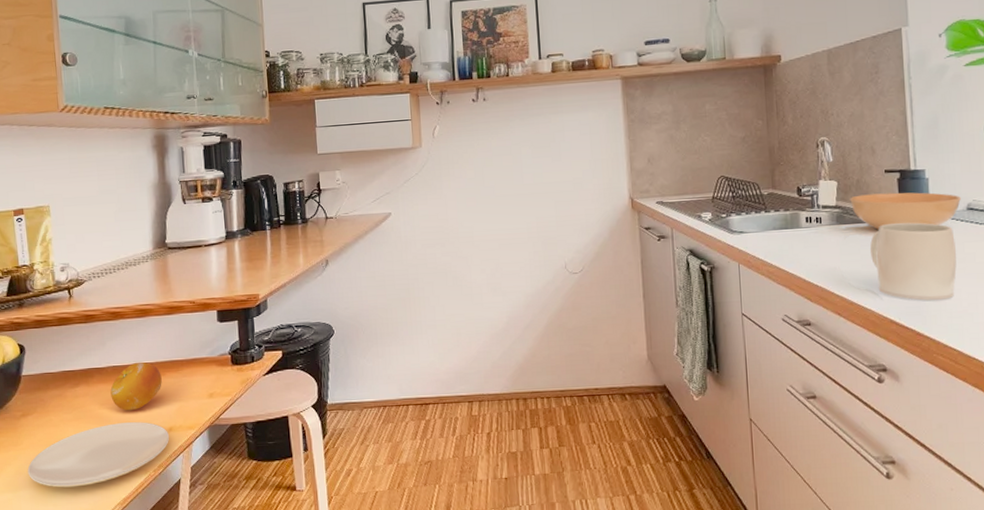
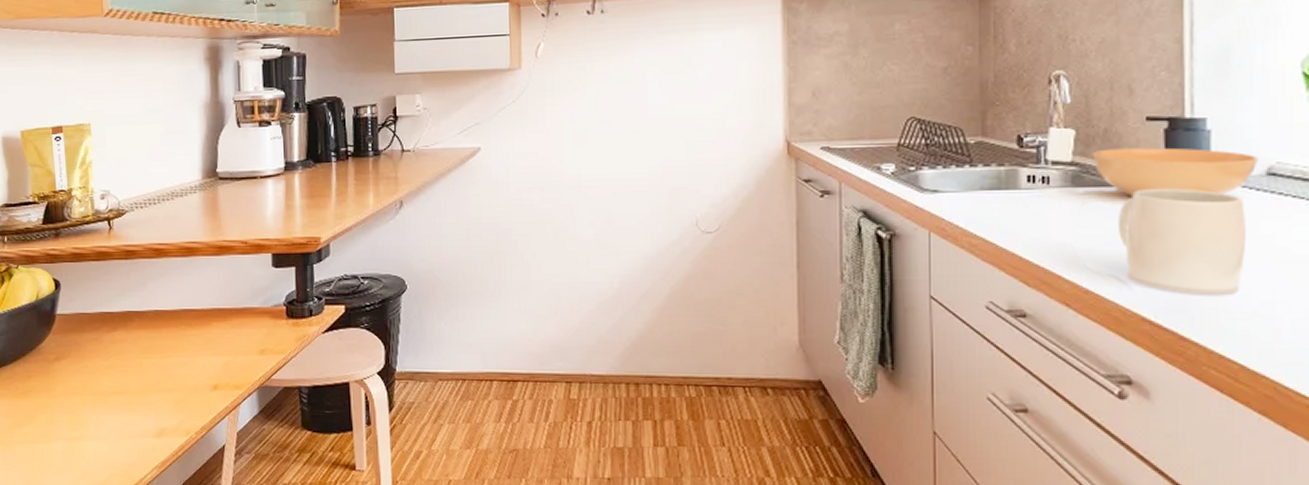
plate: present [27,422,170,488] -> none [60,375,215,444]
fruit: present [110,361,162,411] -> none [151,307,208,363]

